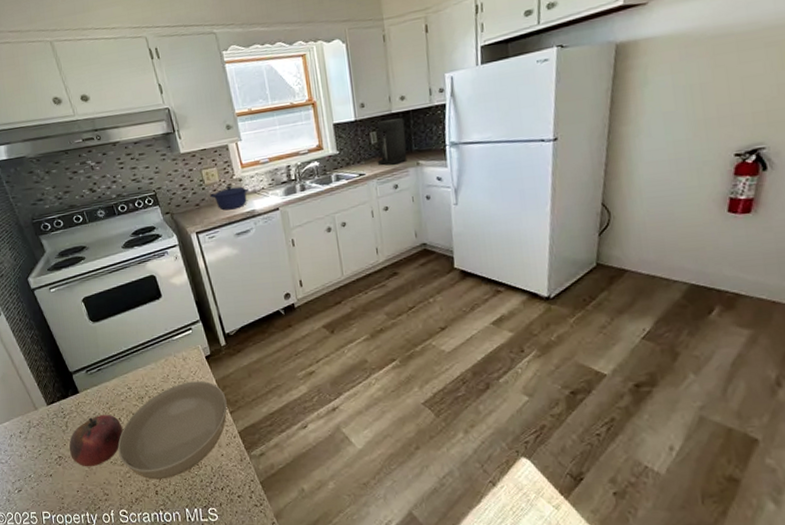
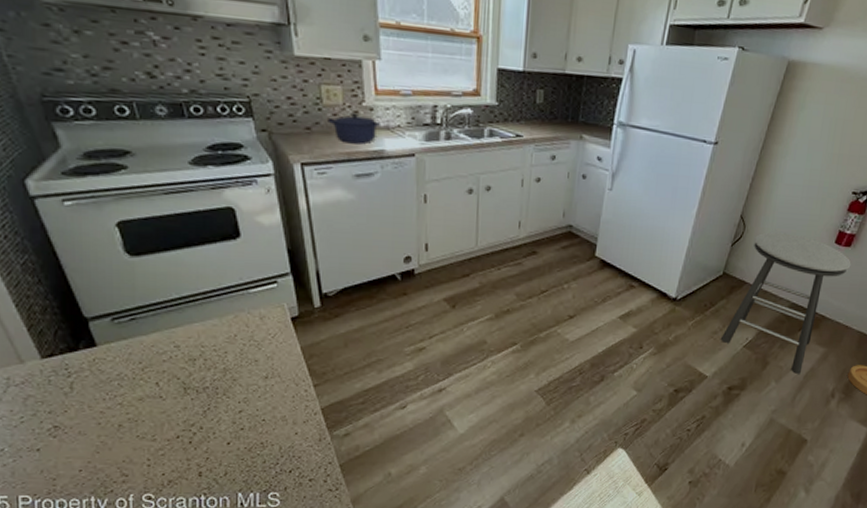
fruit: present [69,414,123,467] -> none [73,376,160,441]
bowl: present [117,381,228,480] -> none [150,345,311,459]
coffee maker: present [376,118,408,165] -> none [538,79,577,133]
stool: none [612,211,758,363] -> present [721,232,851,374]

